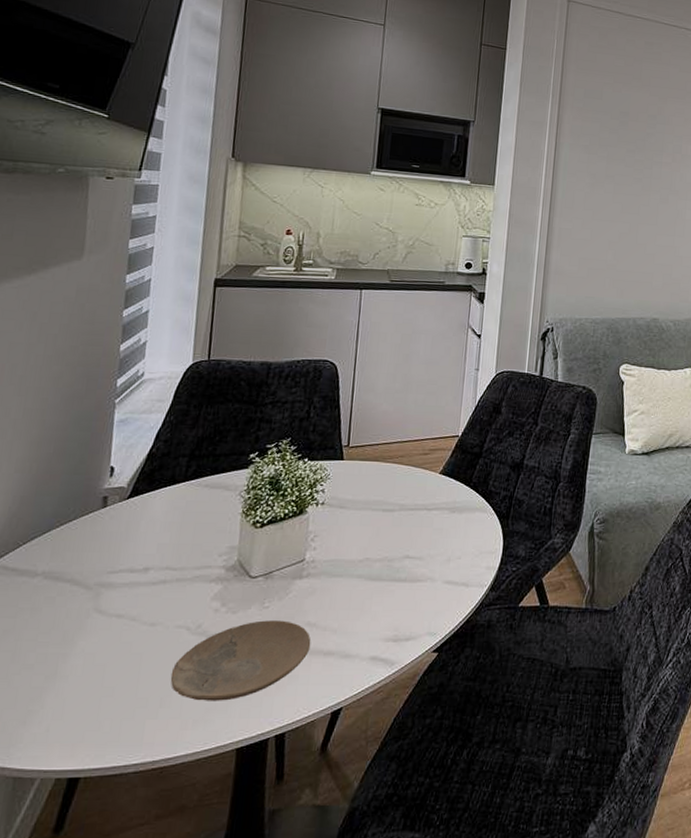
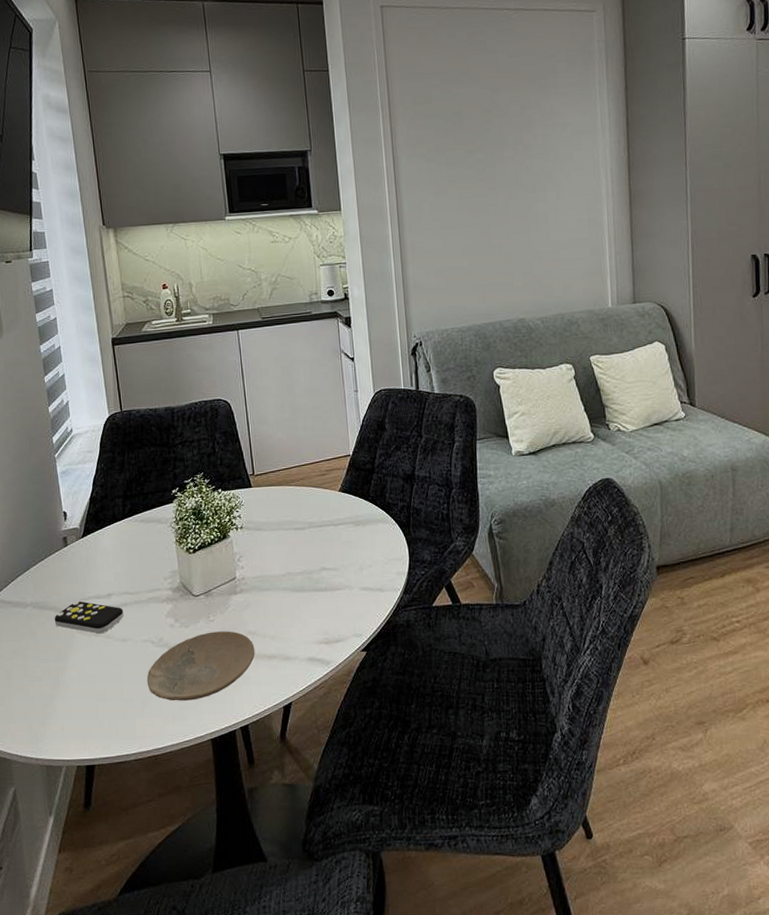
remote control: none [67,573,160,615] -> present [54,601,124,634]

